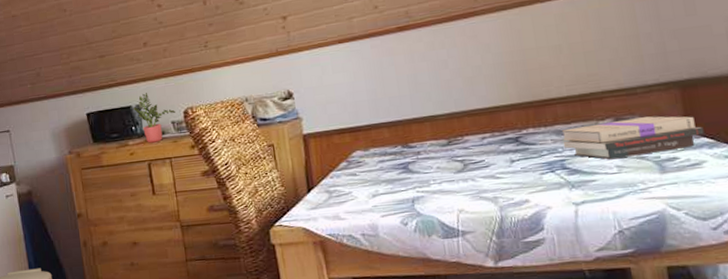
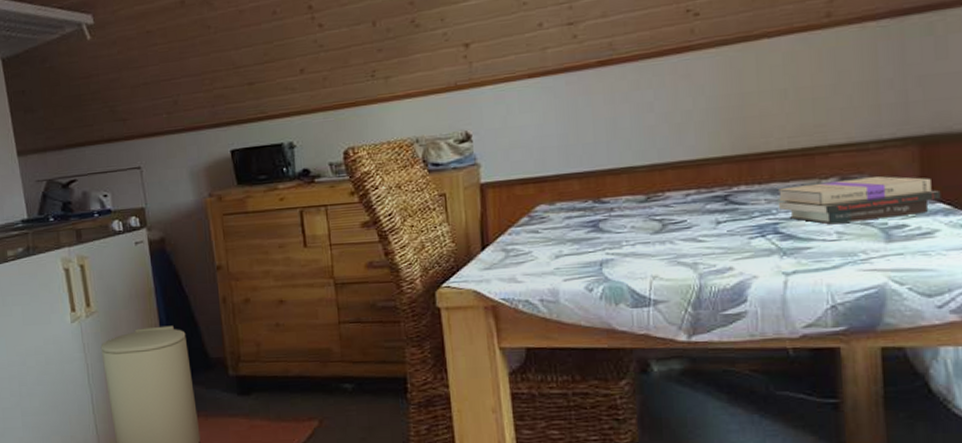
potted plant: present [133,93,175,143] -> none [285,128,334,188]

